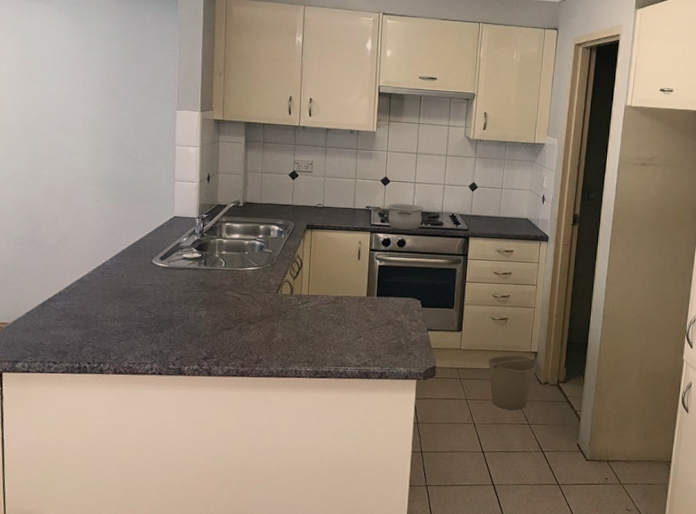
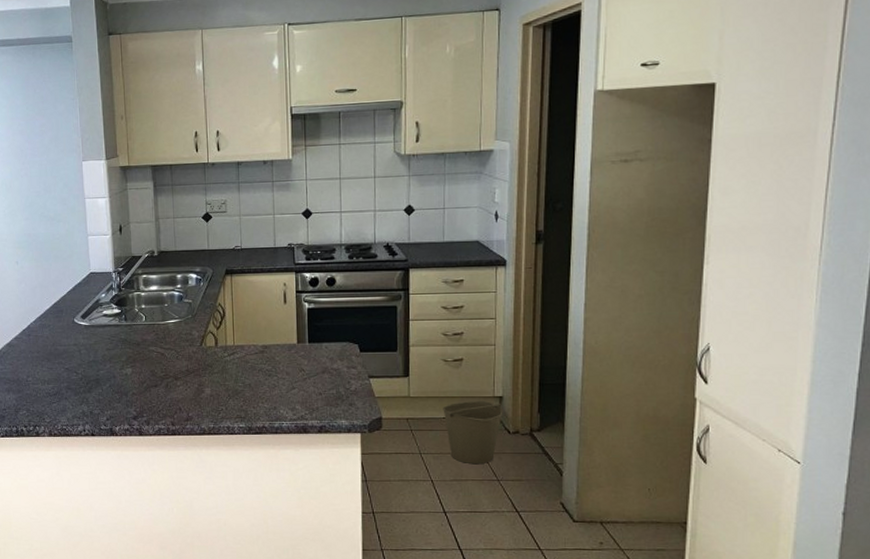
cooking pot: present [387,204,424,230] -> none [311,237,354,266]

